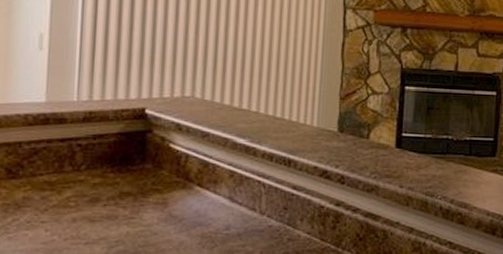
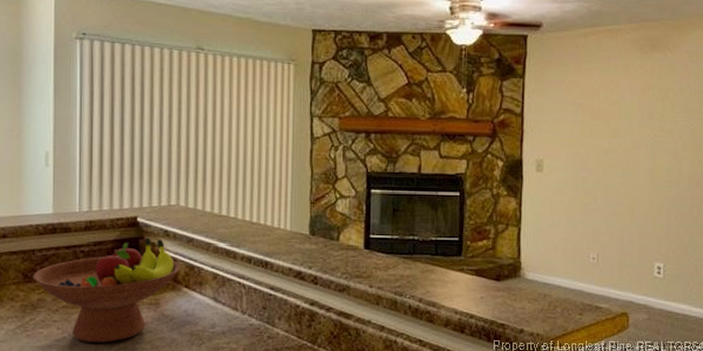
fruit bowl: none [18,131,194,245] -> present [33,238,181,342]

